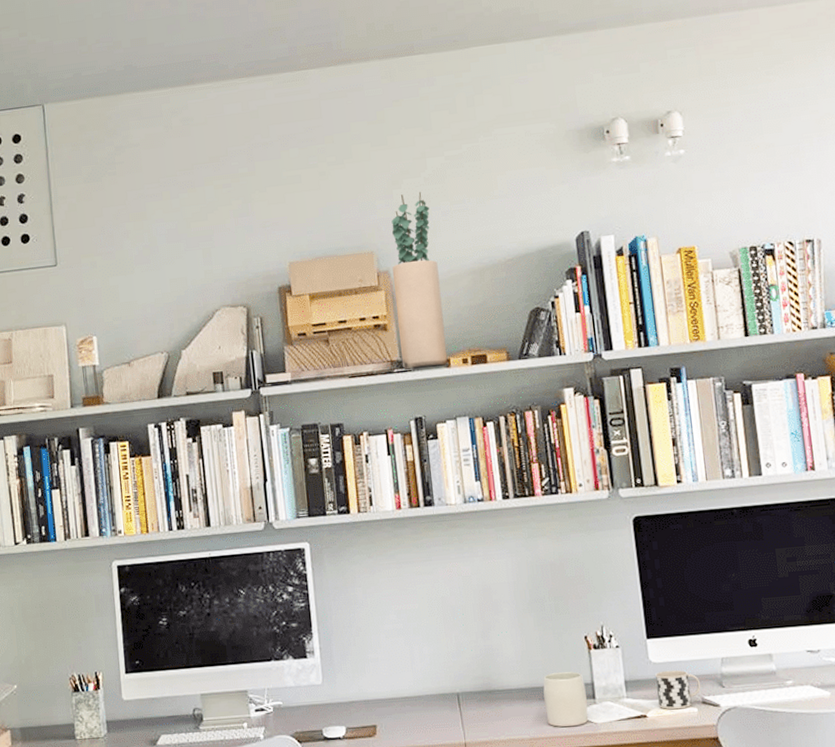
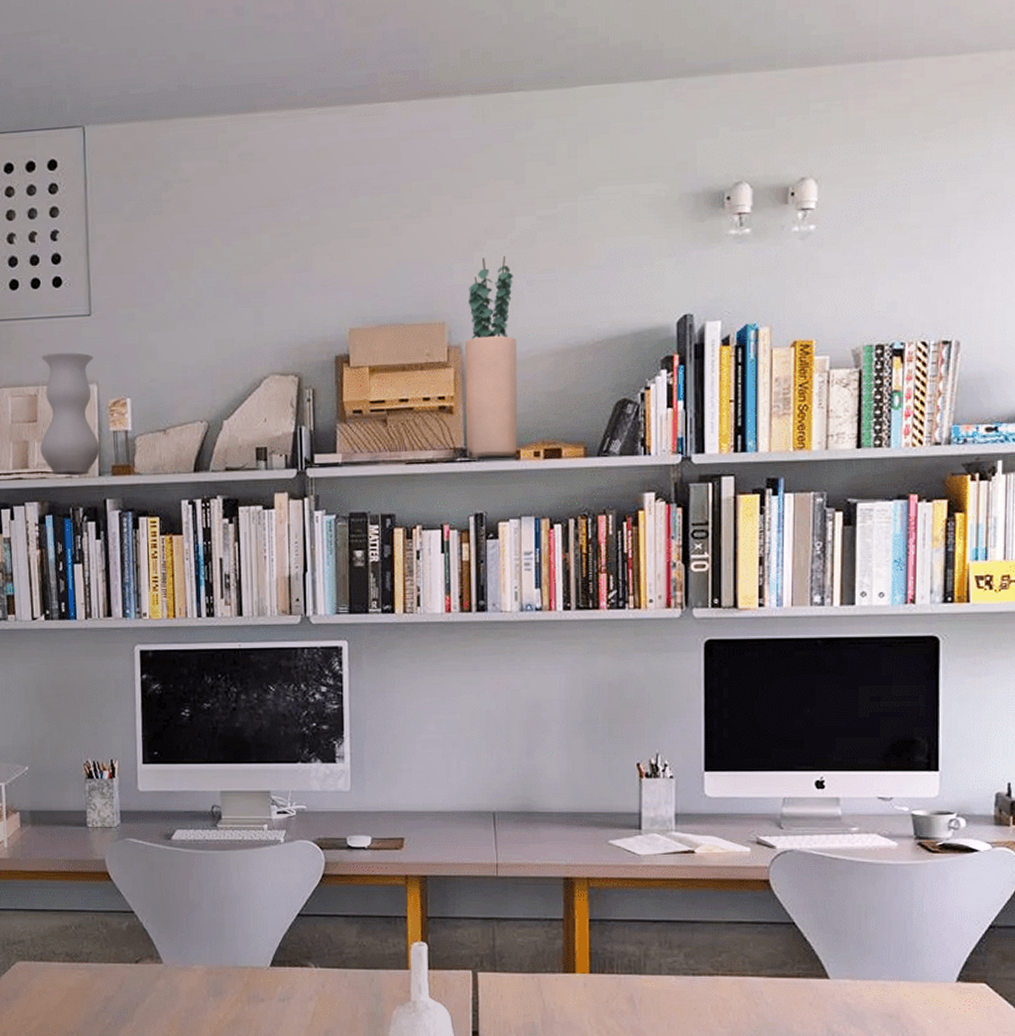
vase: none [14,299,71,410] -> present [40,352,100,476]
mug: present [543,671,589,727] -> none [586,798,632,857]
cup: present [654,670,701,710] -> none [708,806,758,848]

